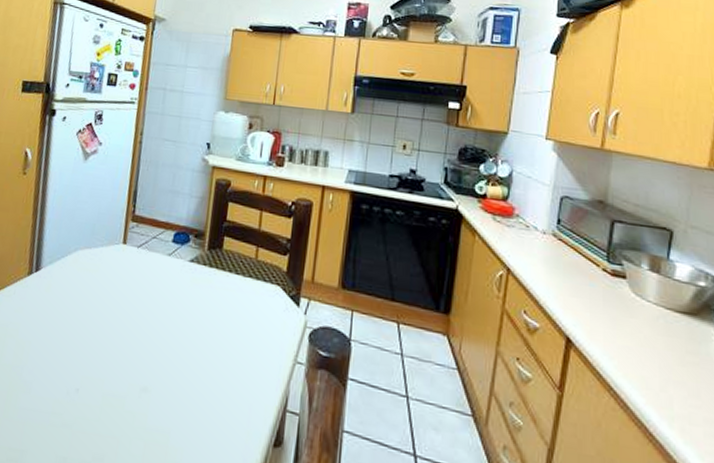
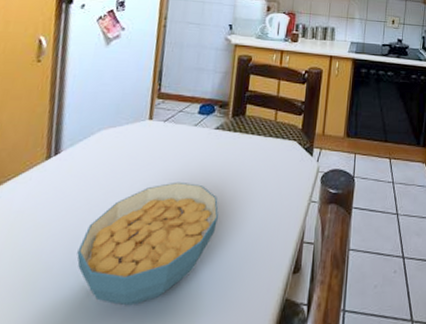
cereal bowl: none [52,316,192,446] -> present [77,181,219,306]

